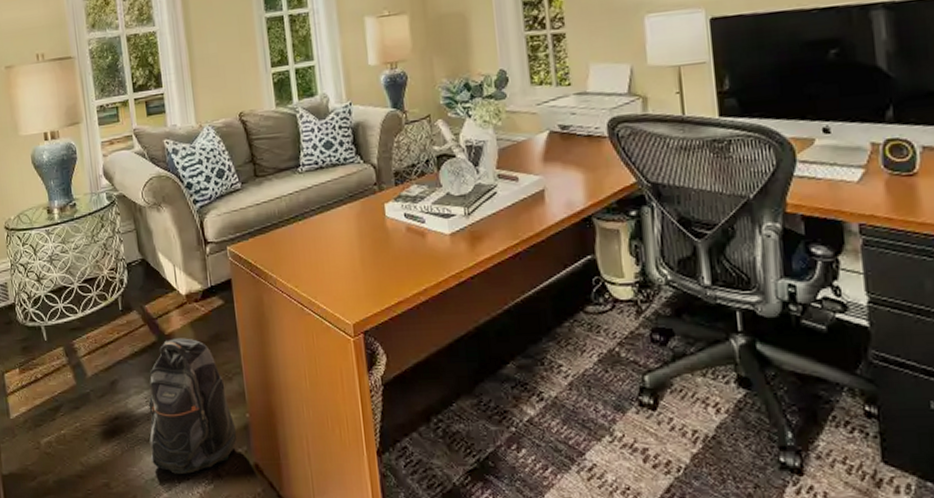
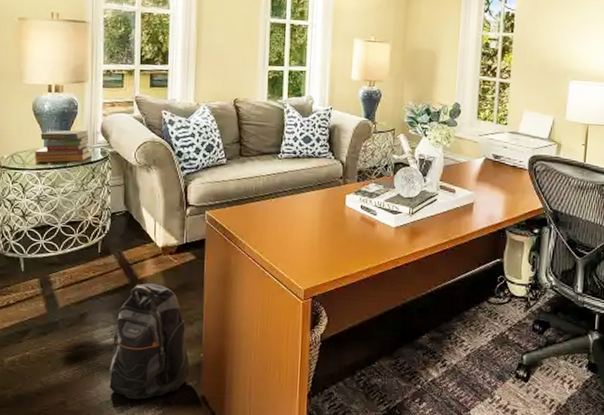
books: none [40,176,98,220] -> present [35,130,92,163]

